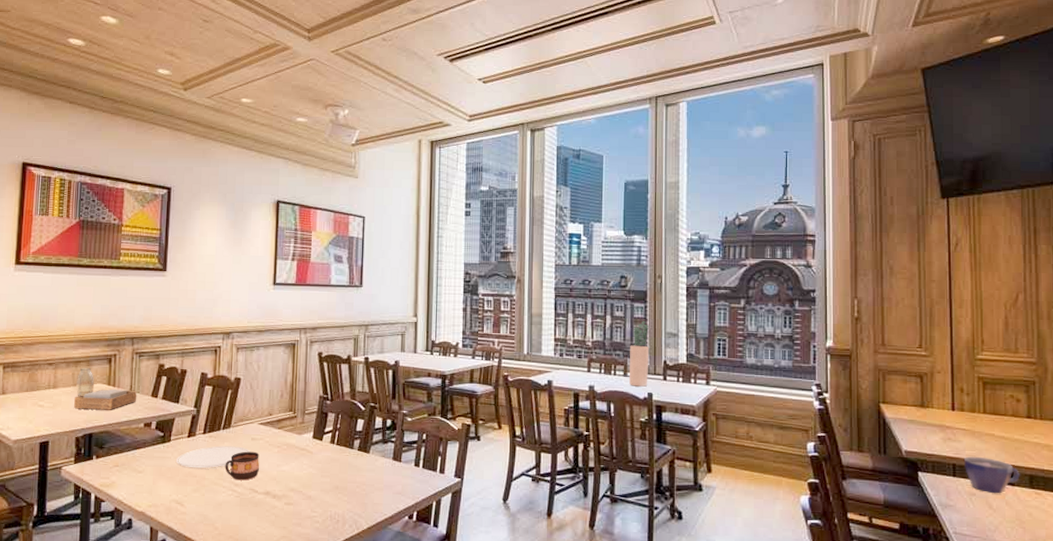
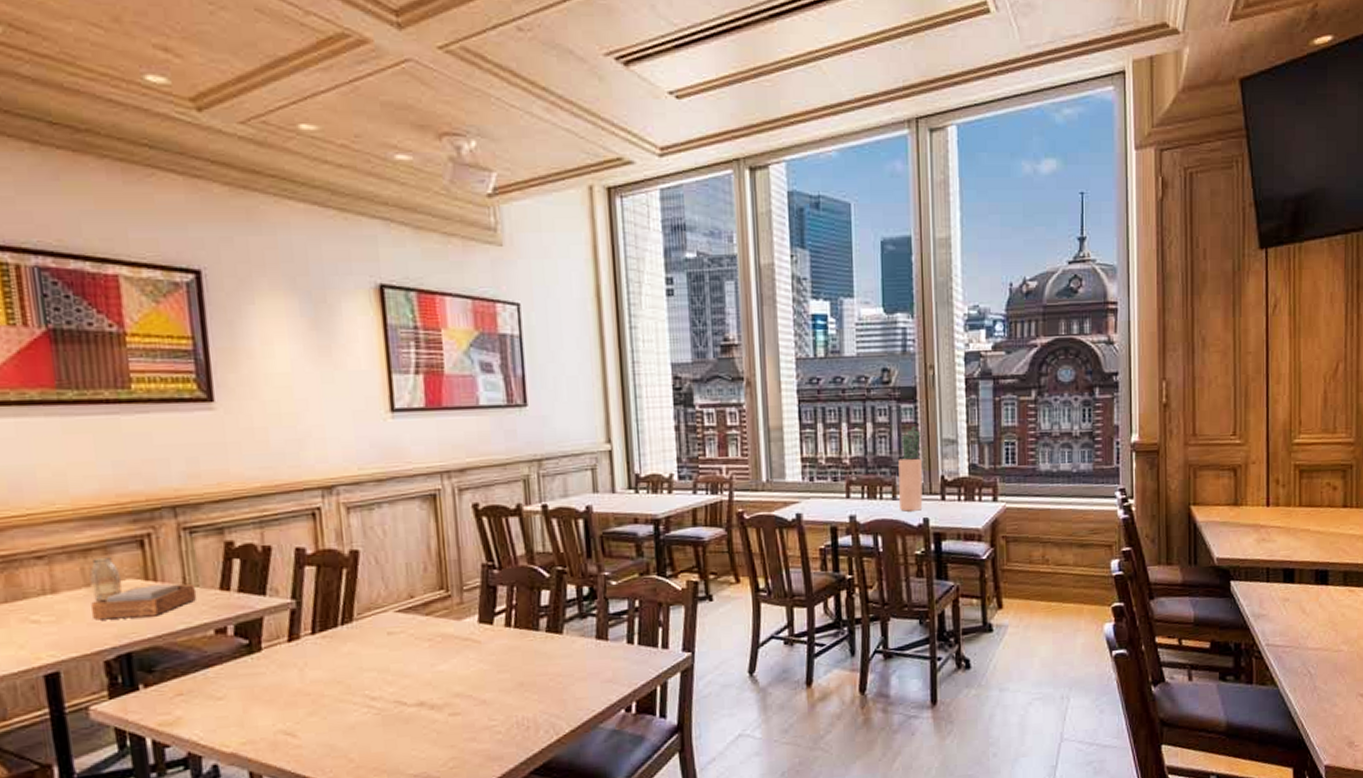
plate: present [175,446,251,470] -> none [274,645,389,685]
cup: present [225,451,260,481] -> none [351,650,406,692]
cup: present [963,456,1020,493] -> none [1277,556,1334,596]

